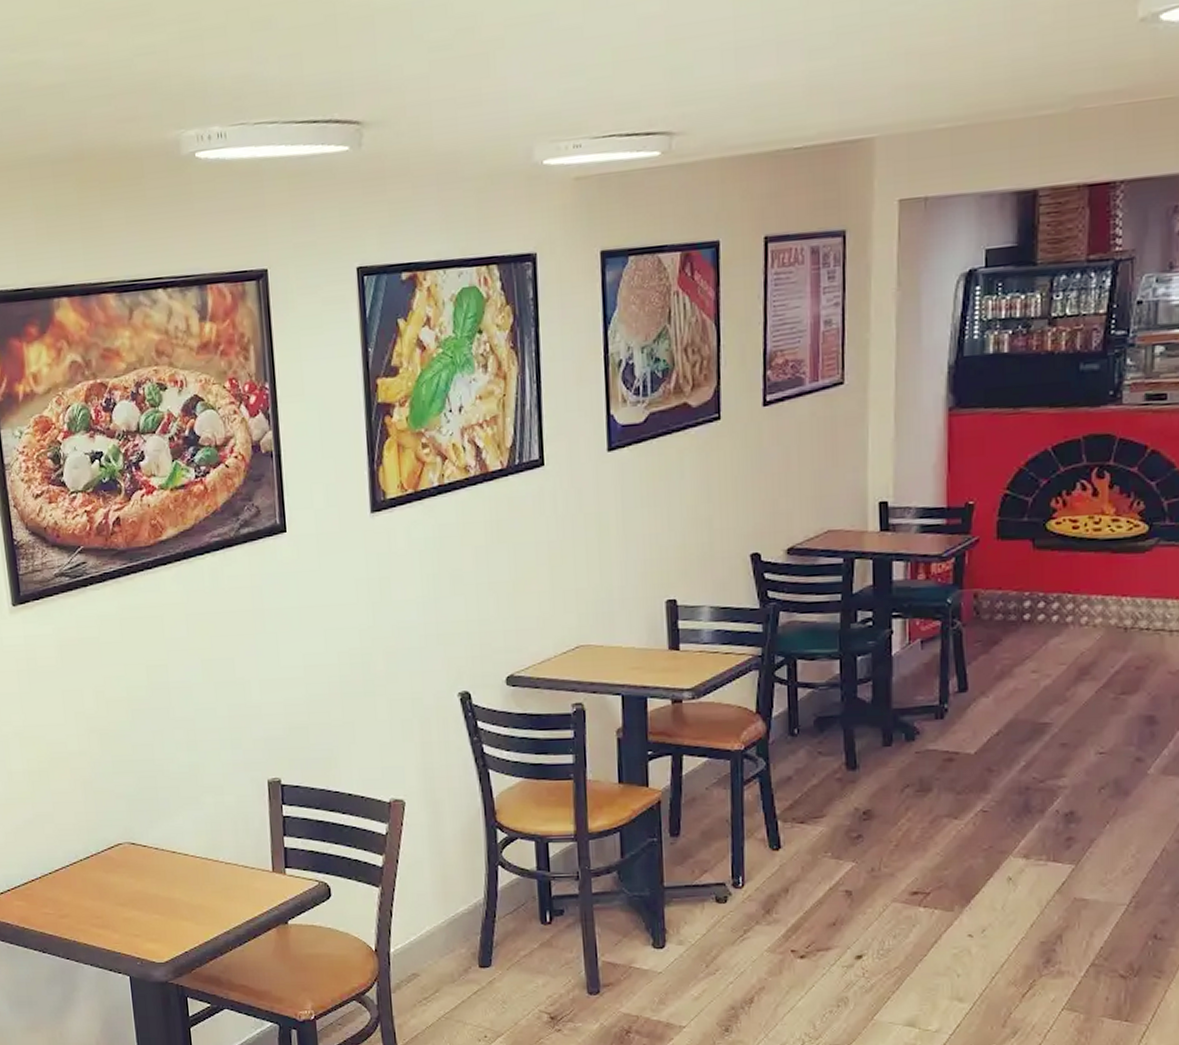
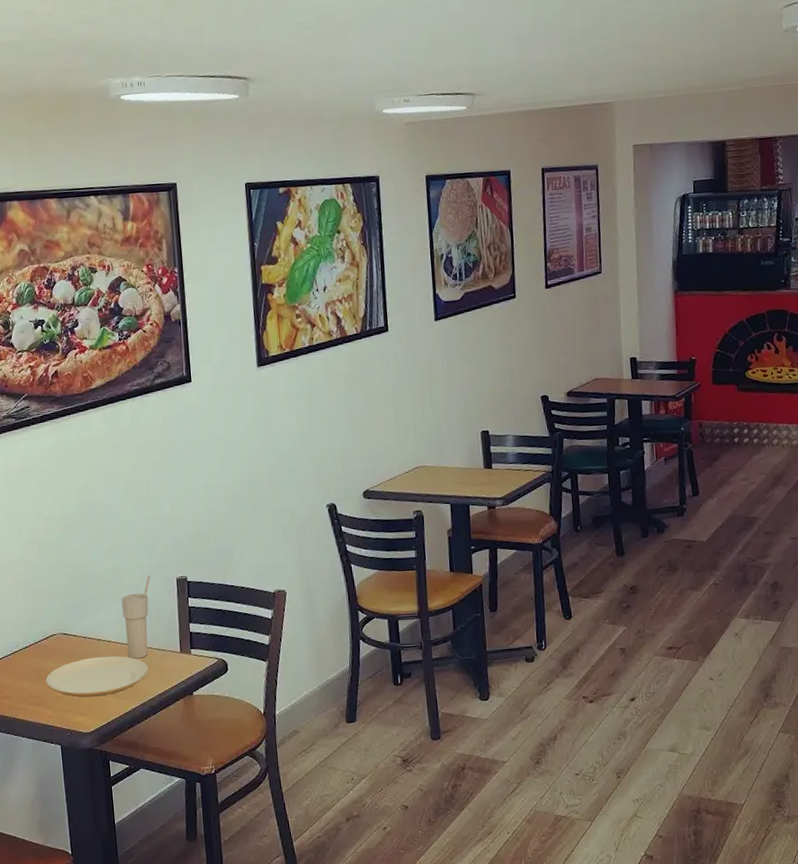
plate: none [111,872,234,921] -> present [46,655,149,697]
cup: none [200,775,235,877] -> present [121,575,150,659]

